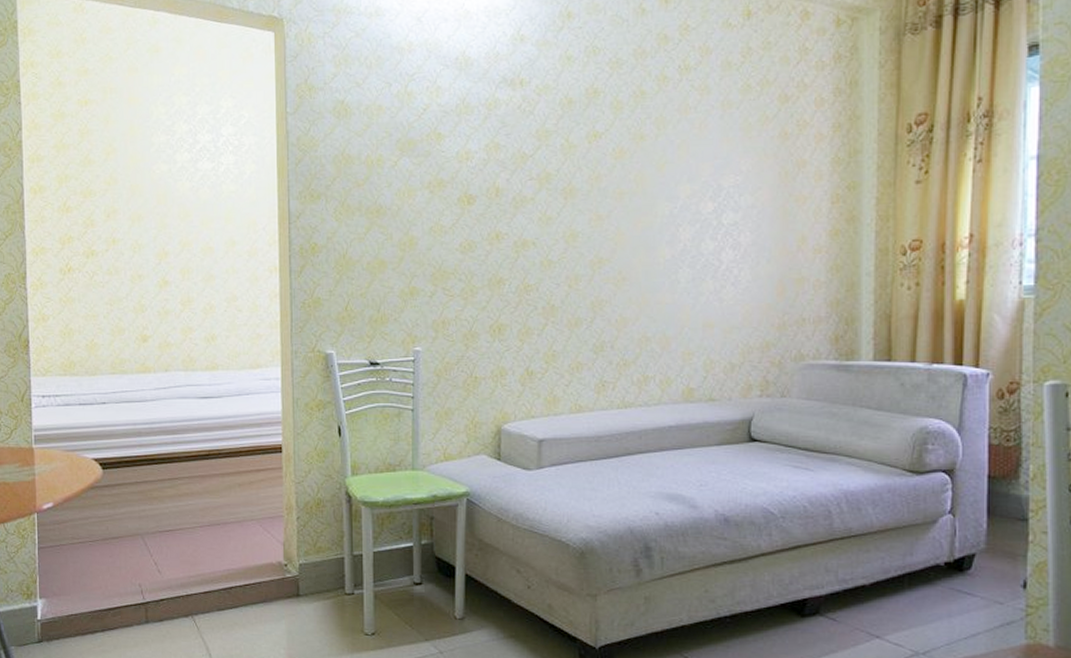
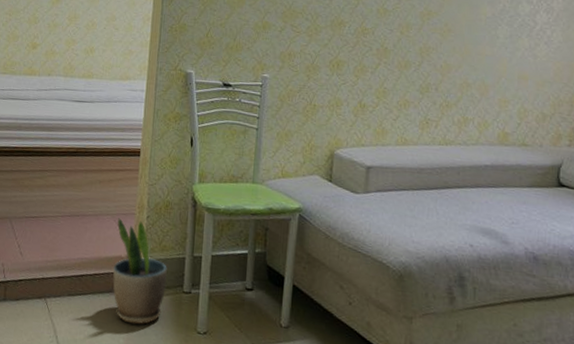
potted plant: none [264,522,327,633] -> present [113,218,167,325]

